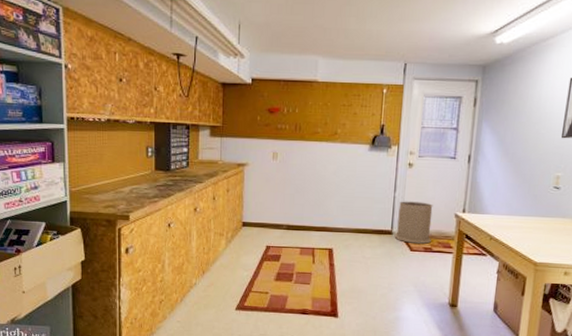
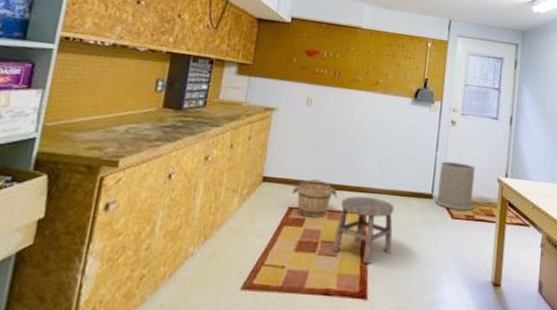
bucket: none [268,222,307,254] -> present [292,179,338,218]
stool: none [305,235,358,289] -> present [332,196,395,264]

